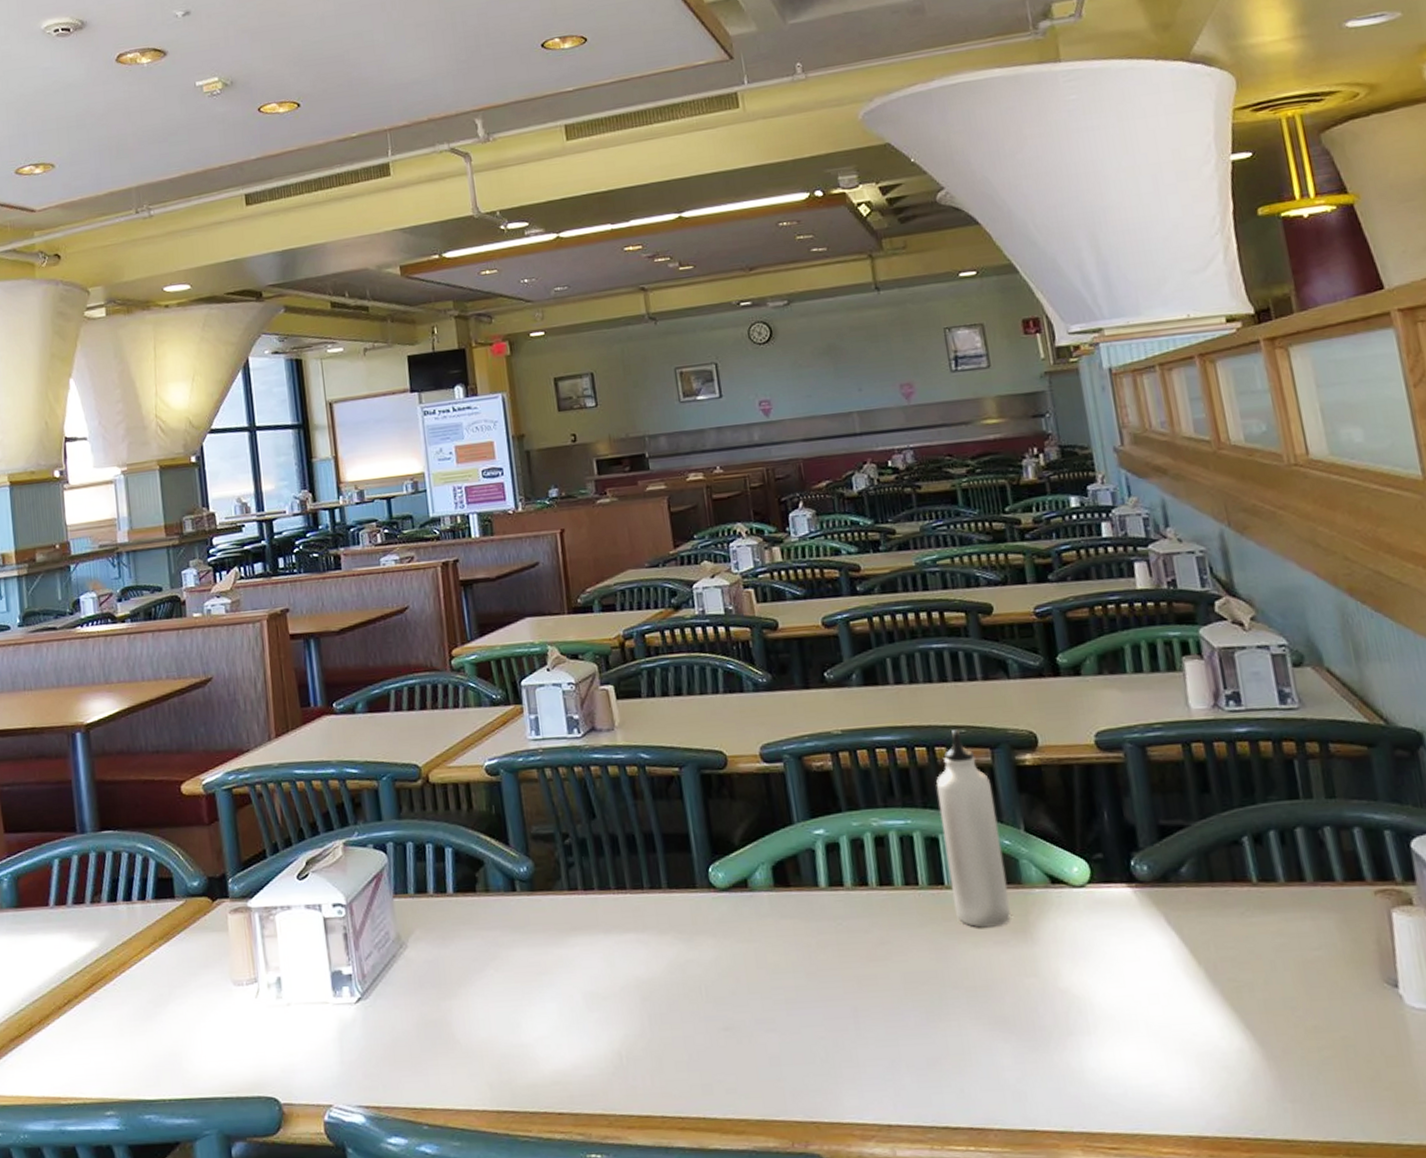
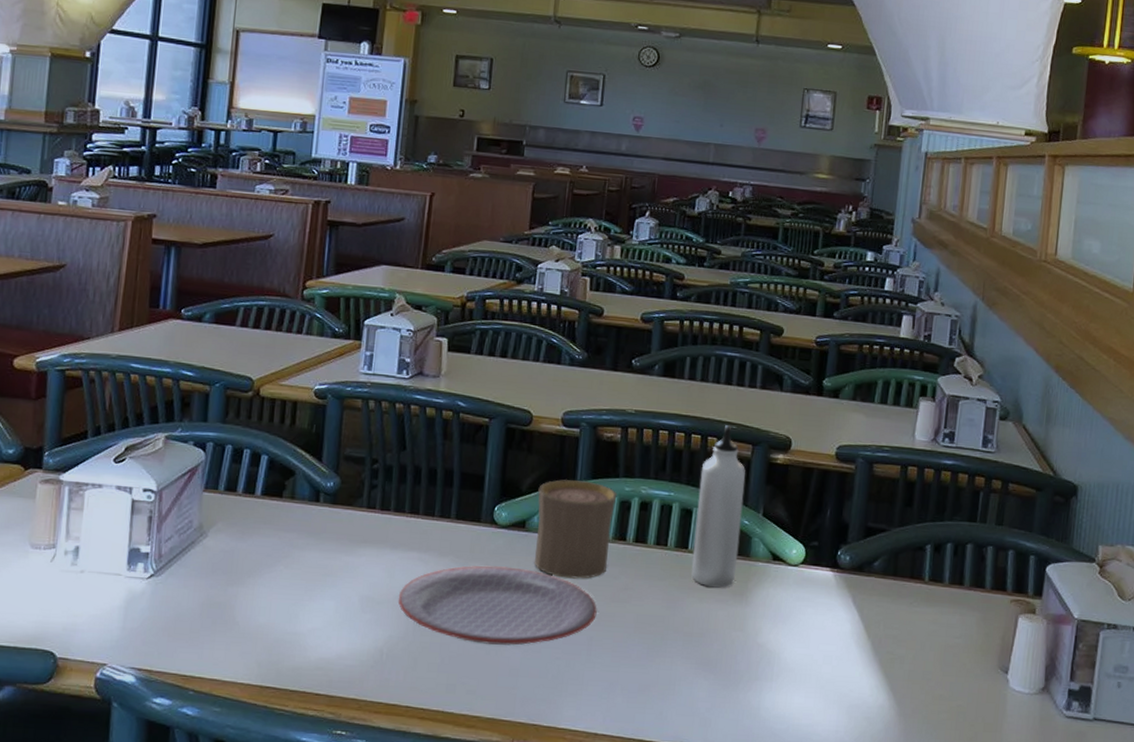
plate: none [624,935,856,1031] -> present [398,565,597,646]
cup: none [752,822,854,940] -> present [535,479,617,579]

